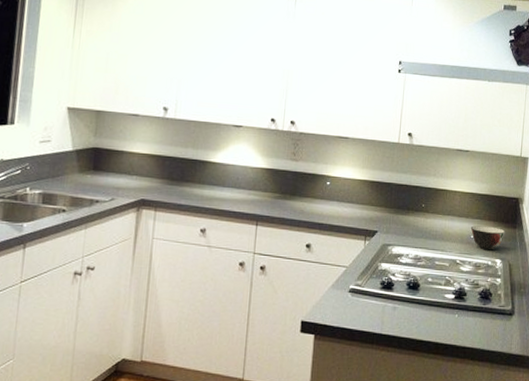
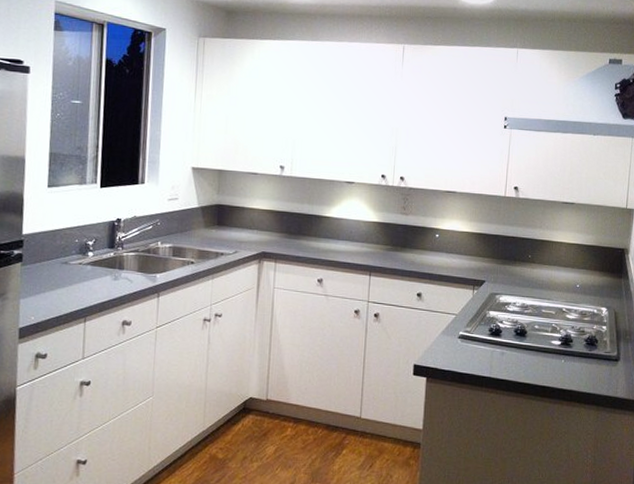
soup bowl: present [470,225,505,251] -> none [576,275,611,299]

